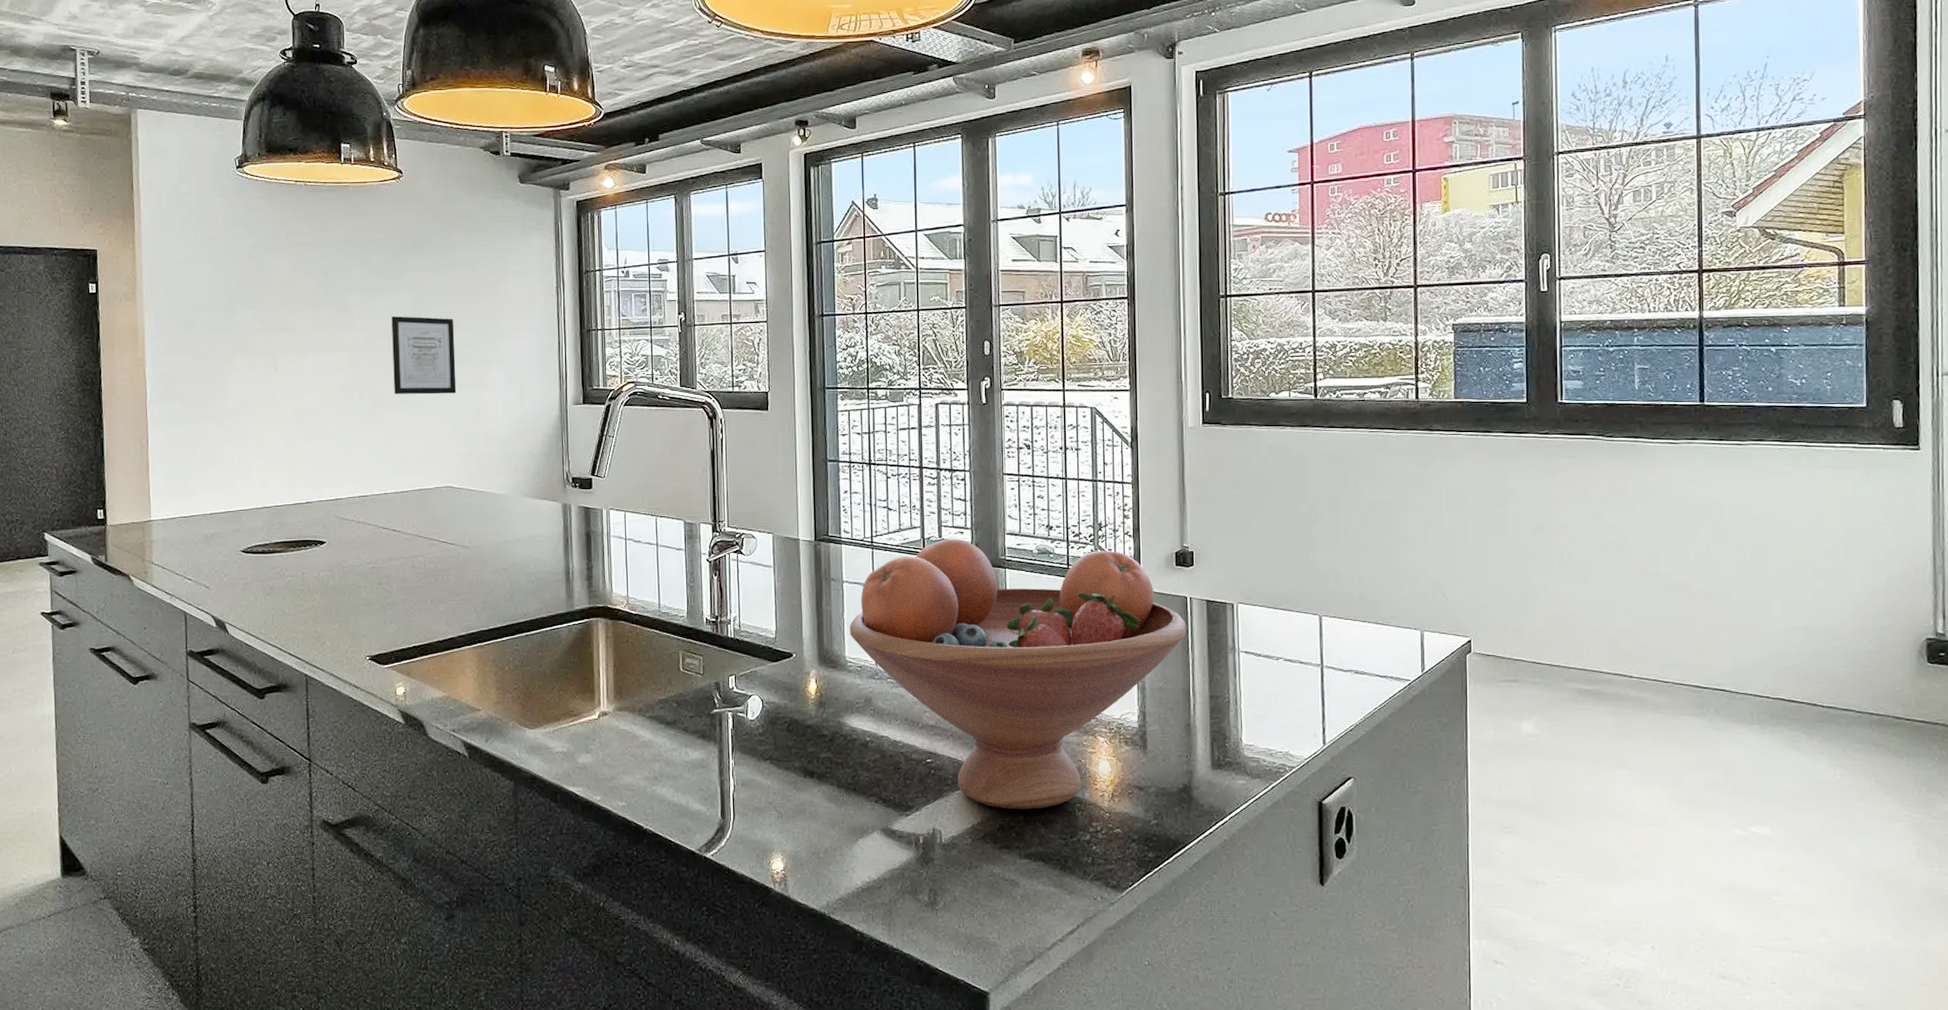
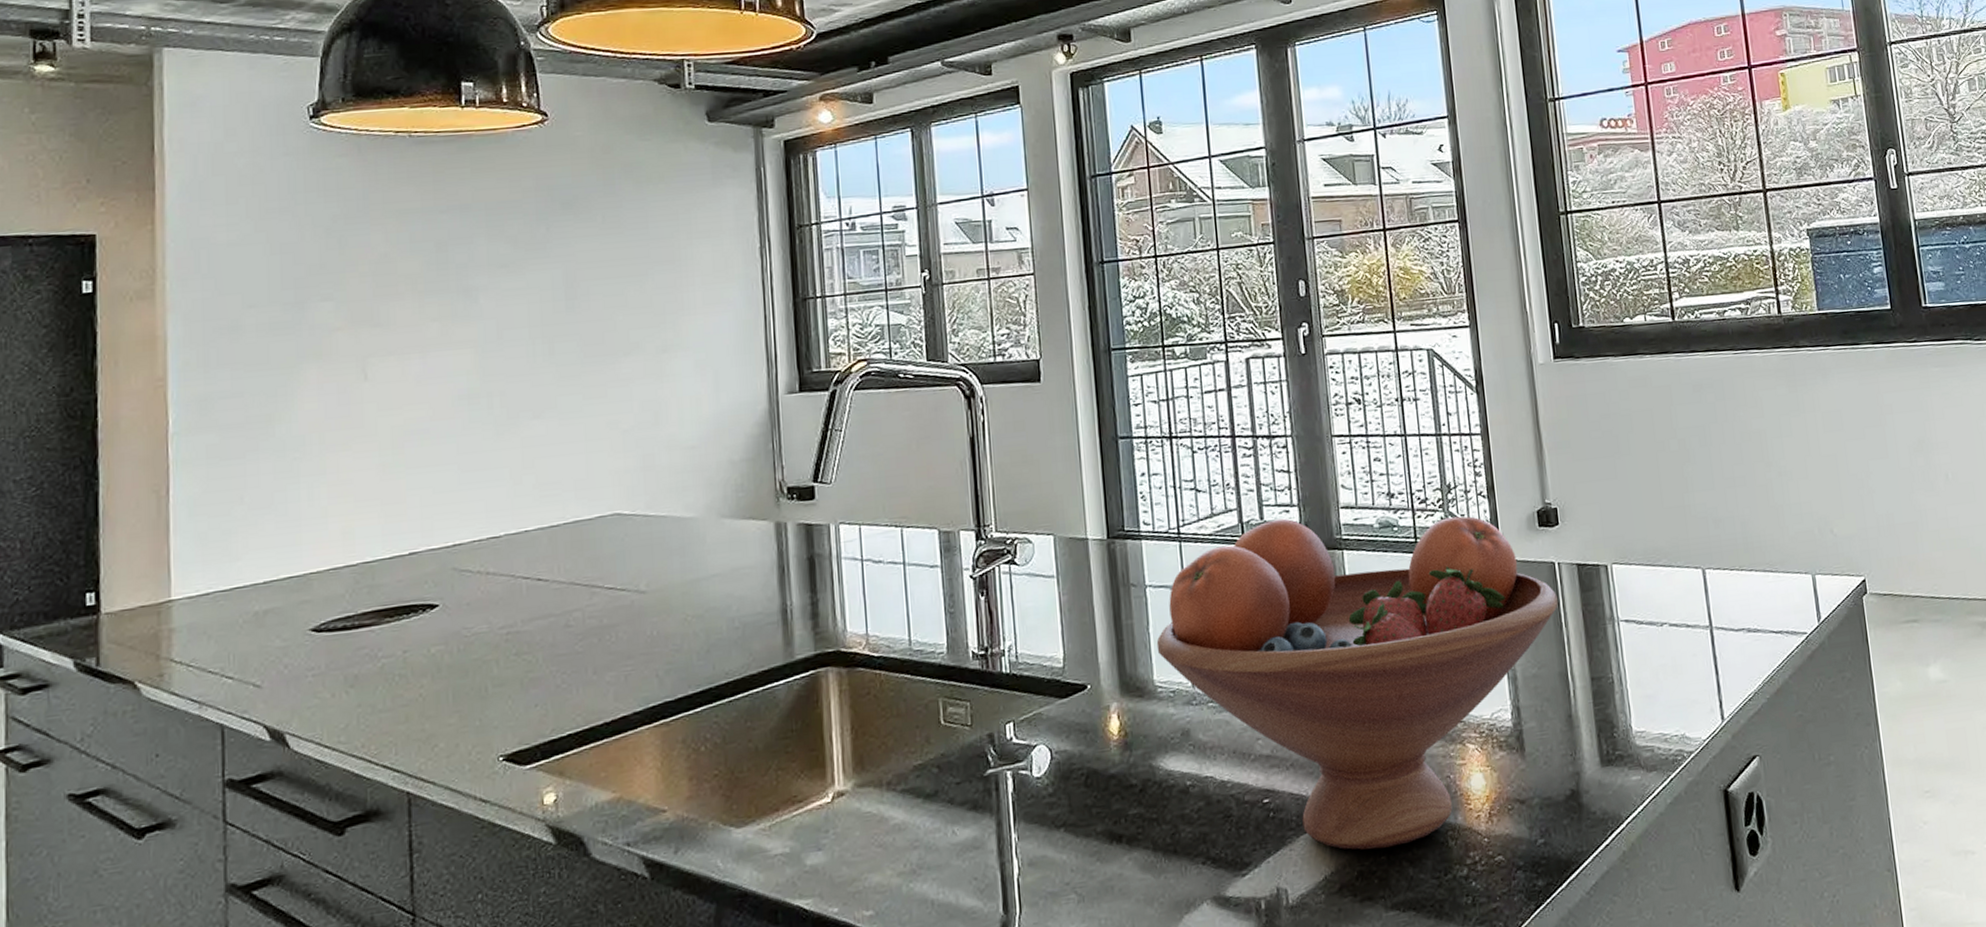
wall art: present [391,316,457,395] -> none [533,295,626,399]

